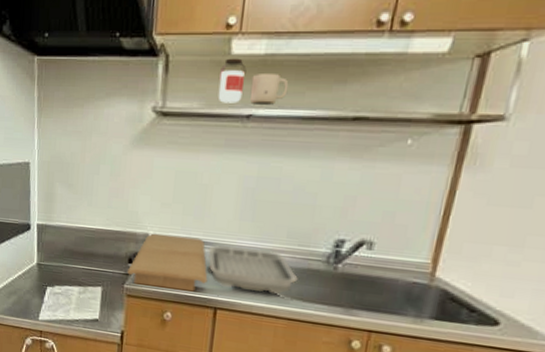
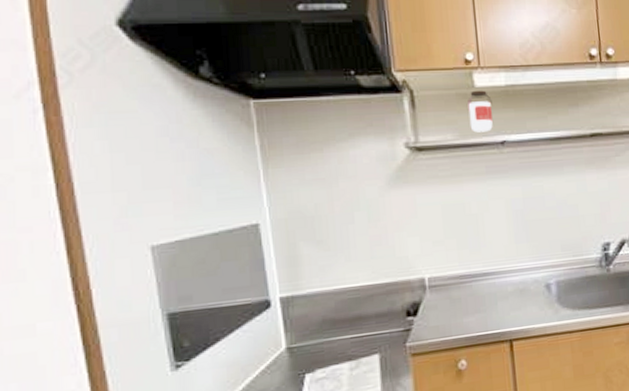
cutting board: present [127,233,208,292] -> none [406,270,497,339]
dish rack: present [208,245,298,295] -> none [491,267,580,317]
mug: present [249,74,289,106] -> none [498,102,533,132]

